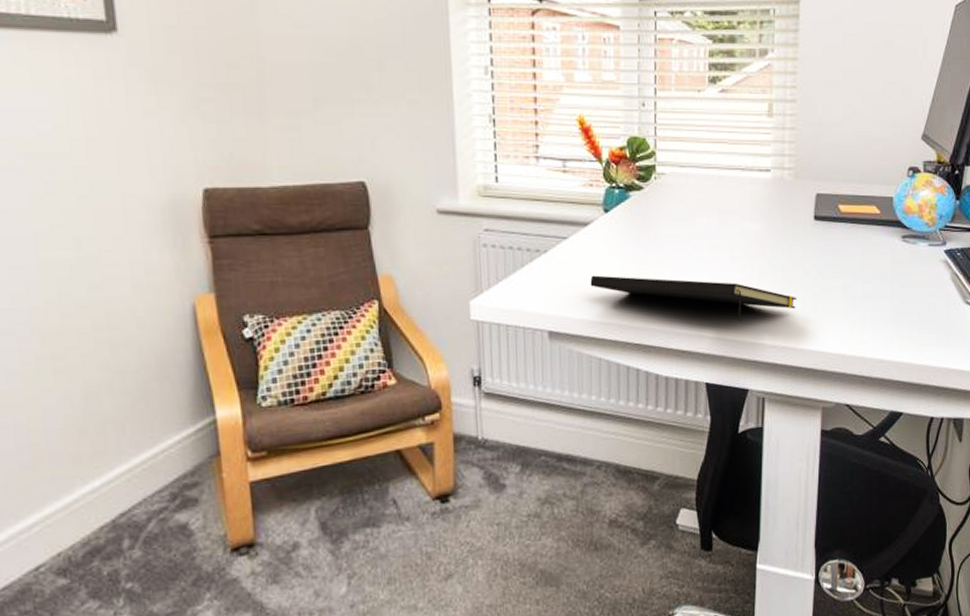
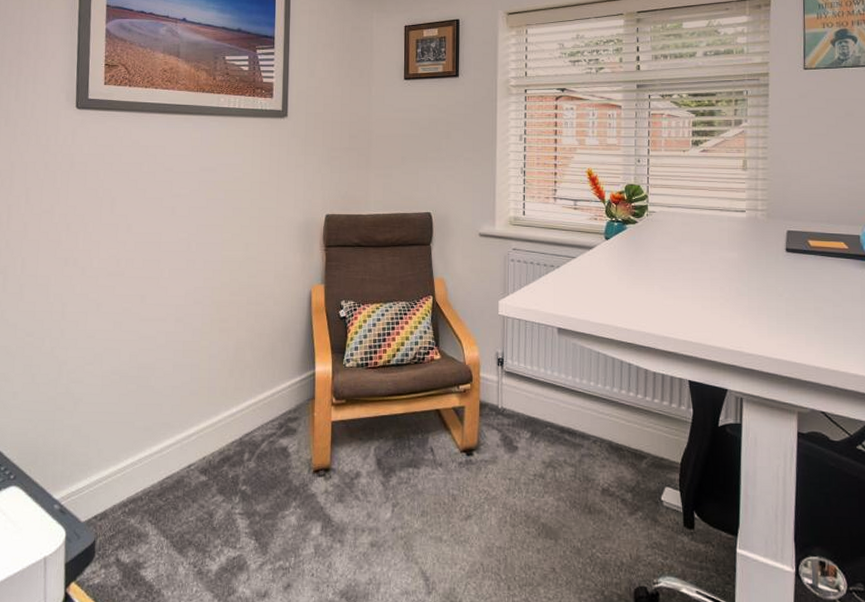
notepad: present [590,275,797,322] -> none [592,287,772,332]

